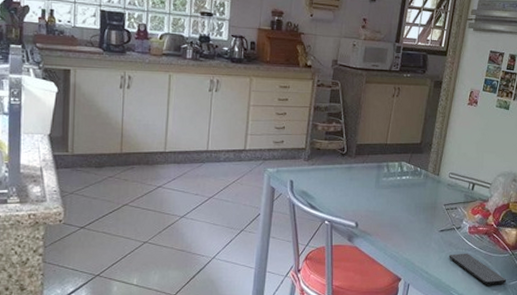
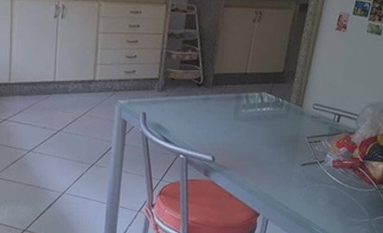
smartphone: present [449,253,507,285] -> none [311,187,371,220]

